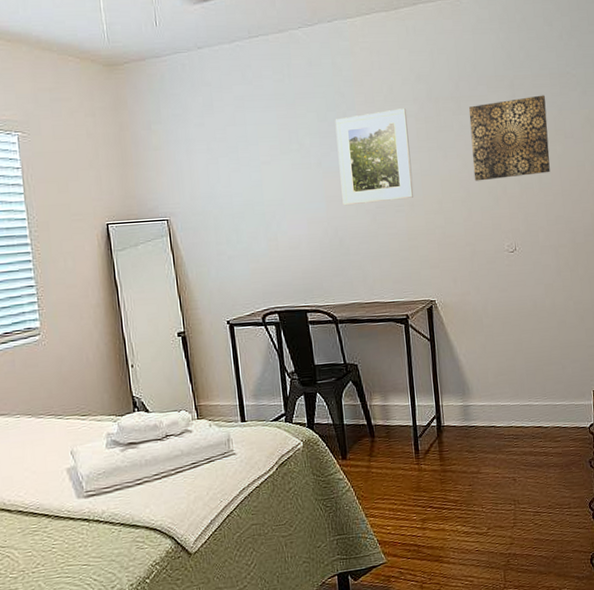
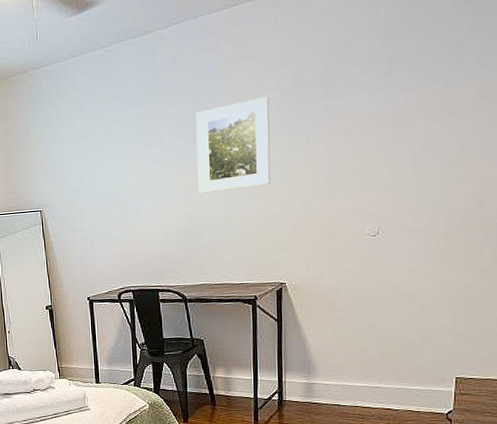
wall art: present [469,95,550,181] -> none [337,70,429,165]

